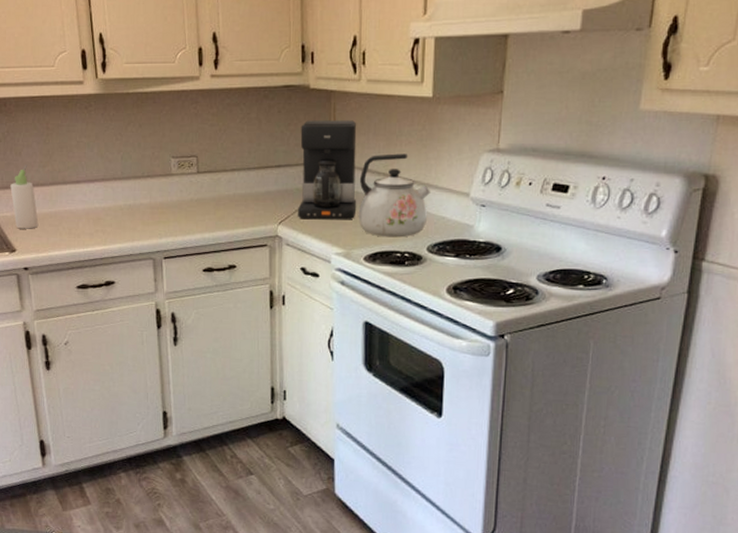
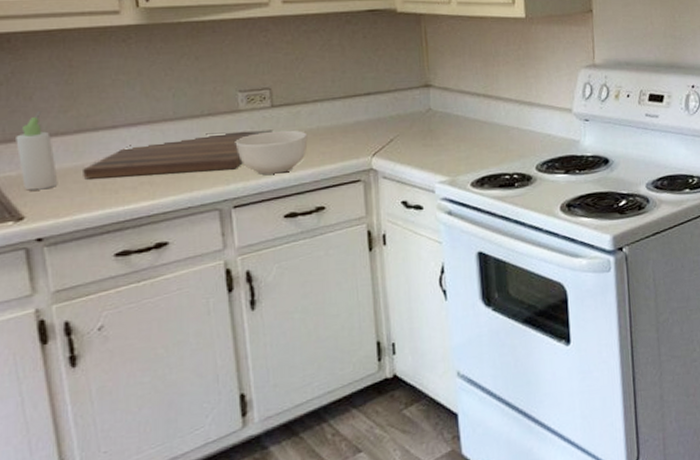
cutting board: none [55,193,197,226] -> present [83,130,272,179]
bowl: none [167,194,225,234] -> present [235,130,308,176]
coffee maker: present [298,120,357,219] -> none [390,43,458,148]
kettle: present [358,153,430,238] -> none [458,73,534,160]

